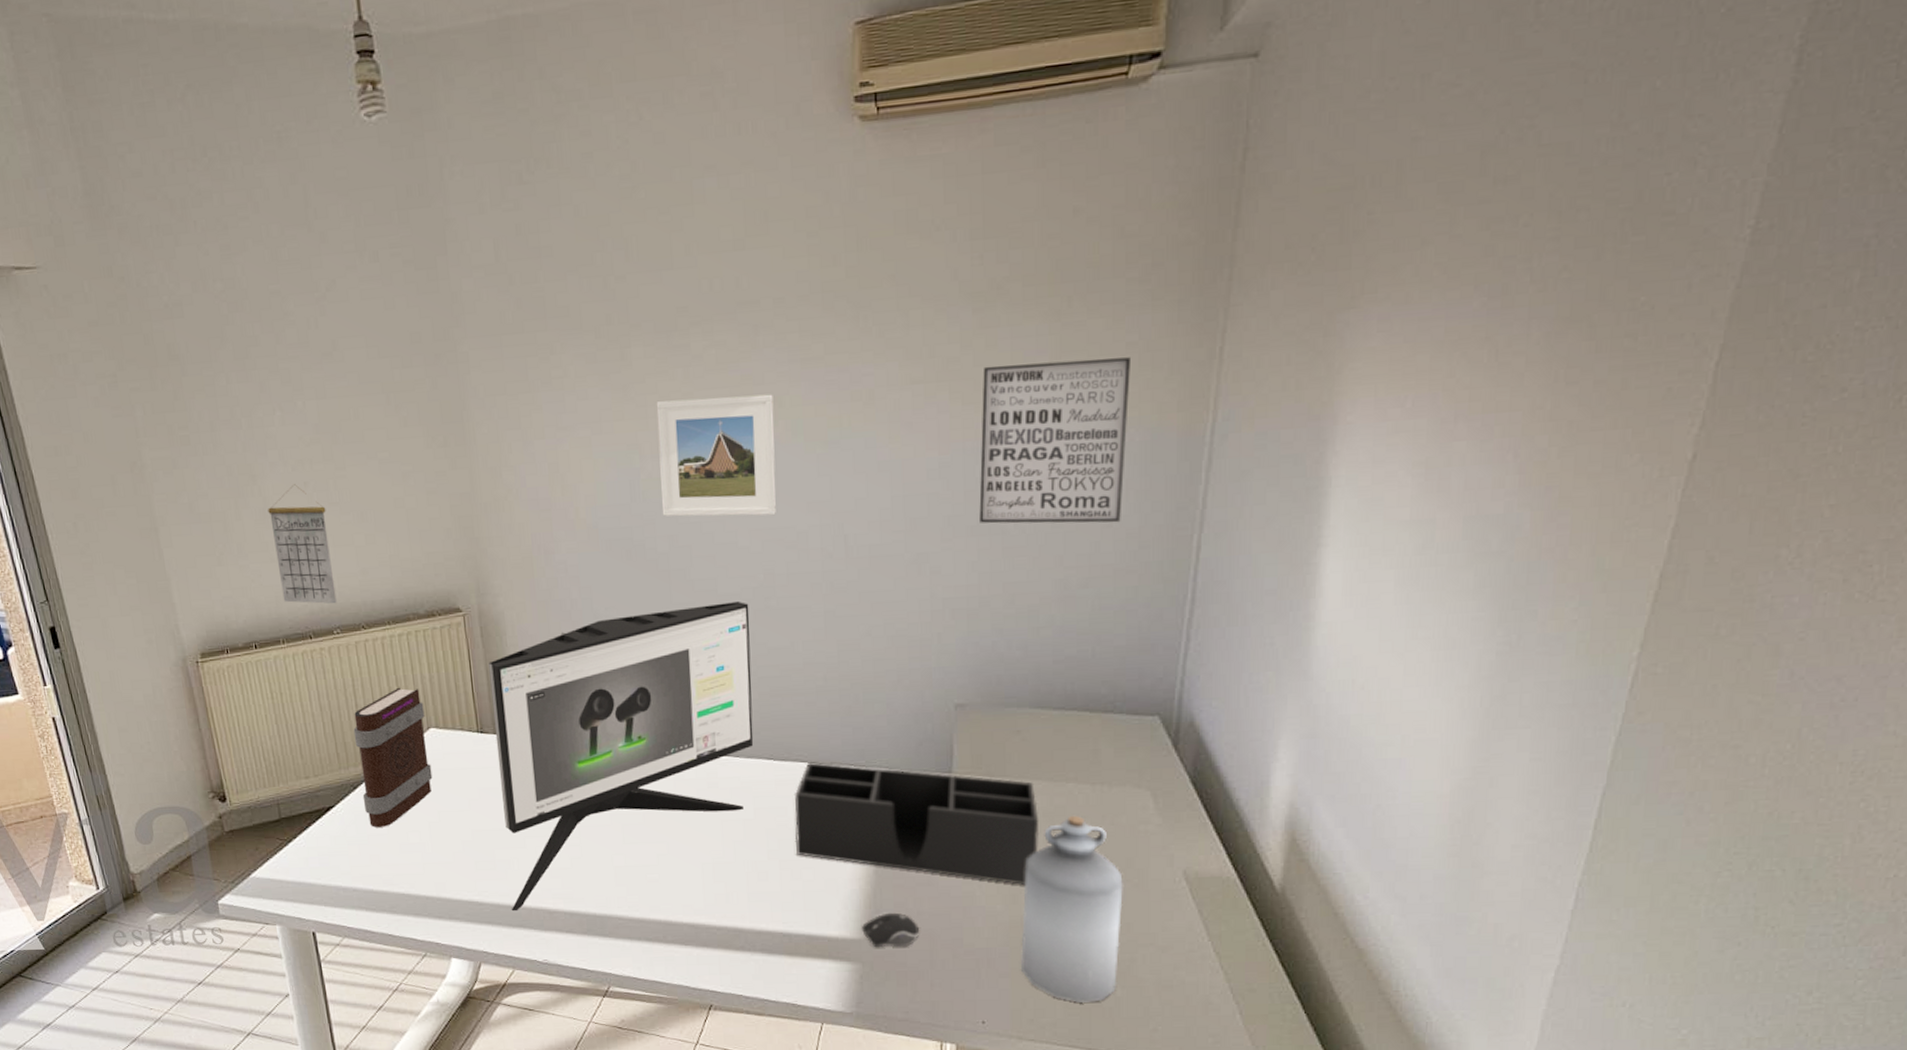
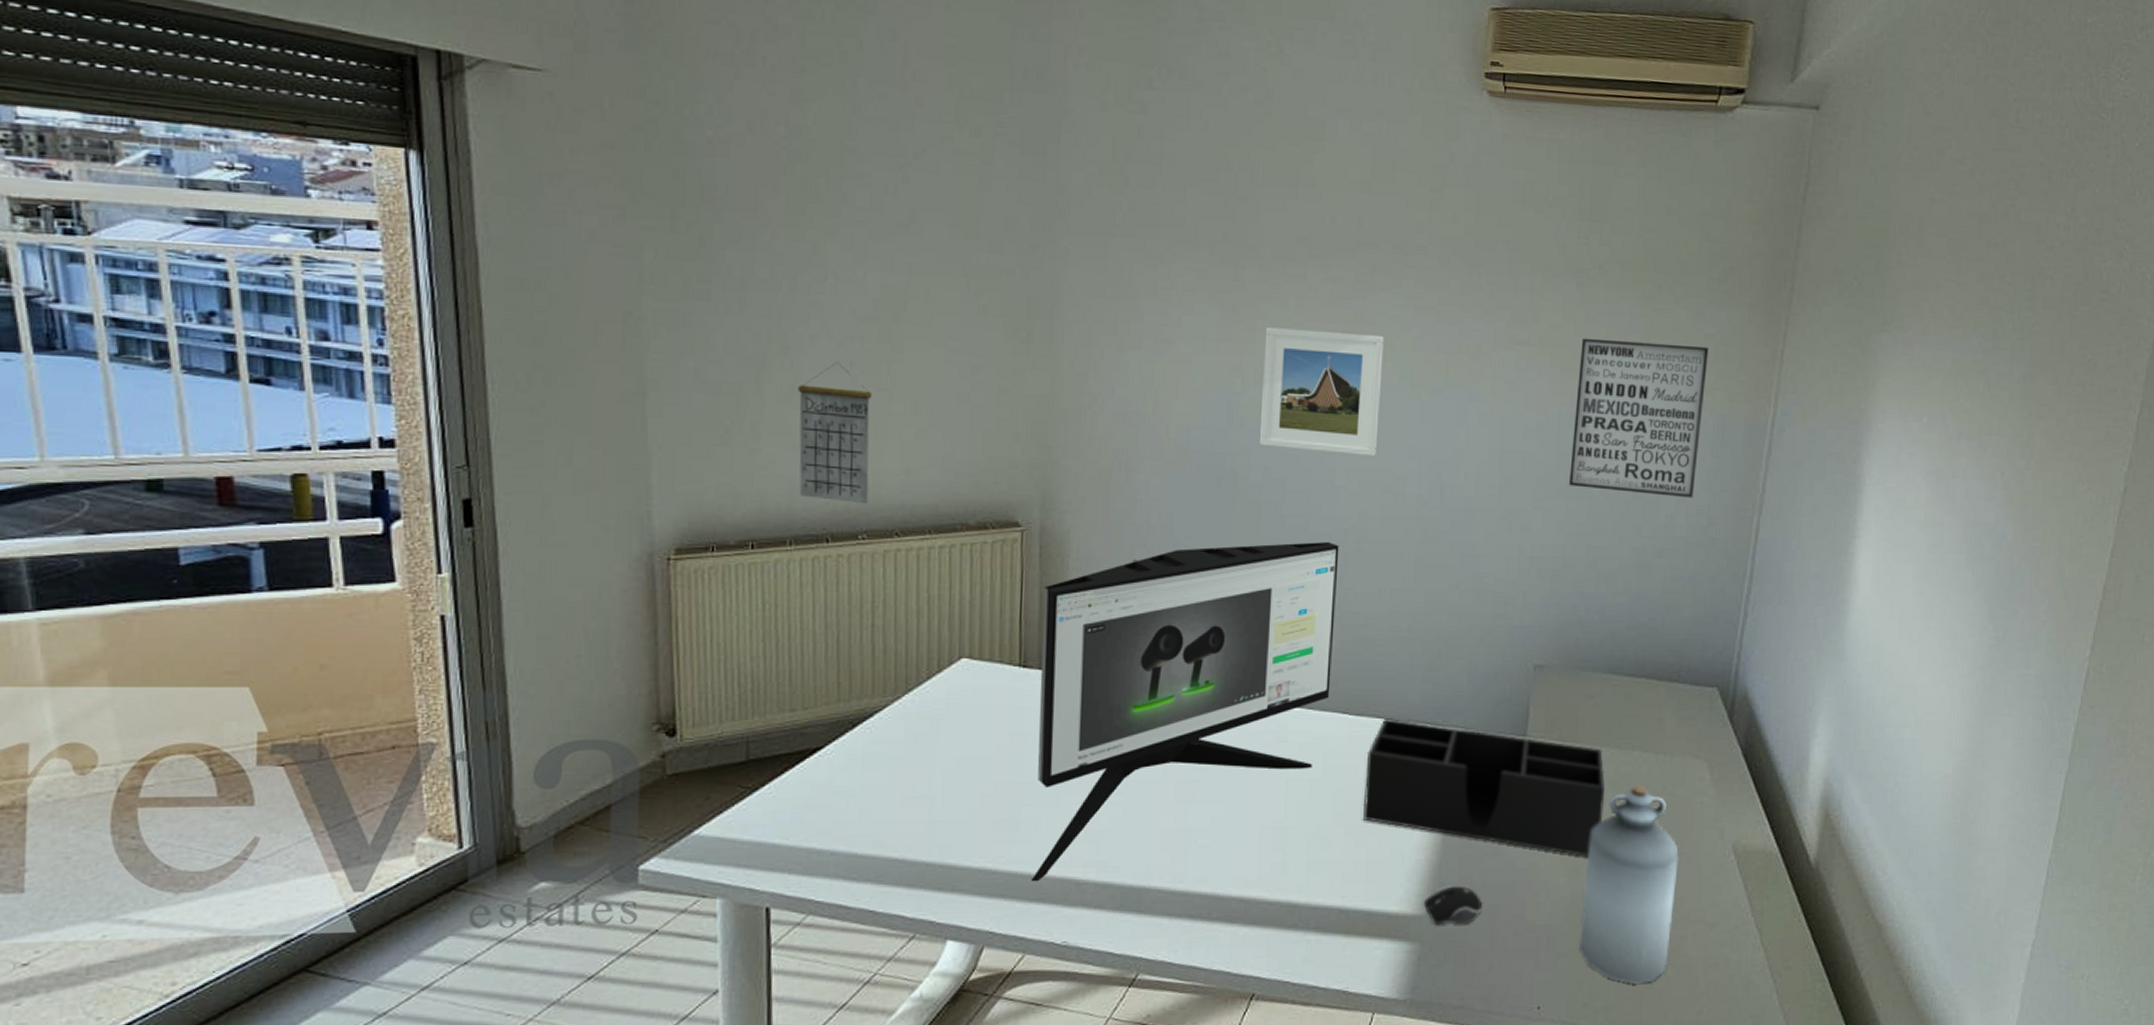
book: present [353,687,433,828] -> none [862,608,958,776]

